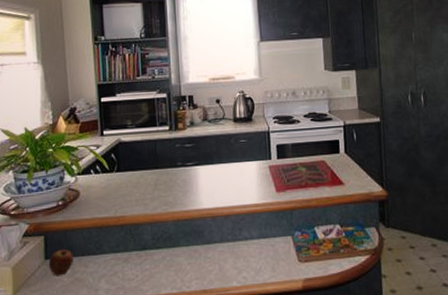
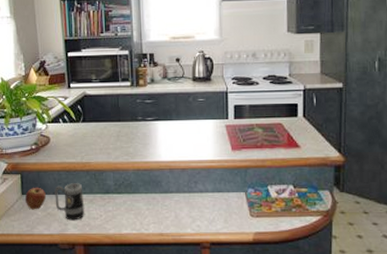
mug: none [84,240,119,285] -> present [55,183,85,221]

